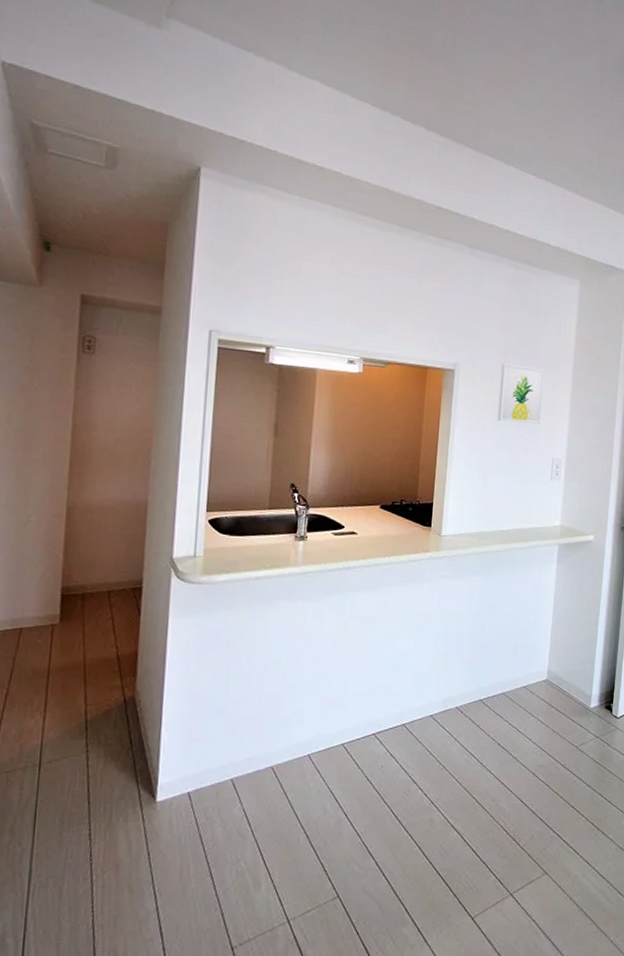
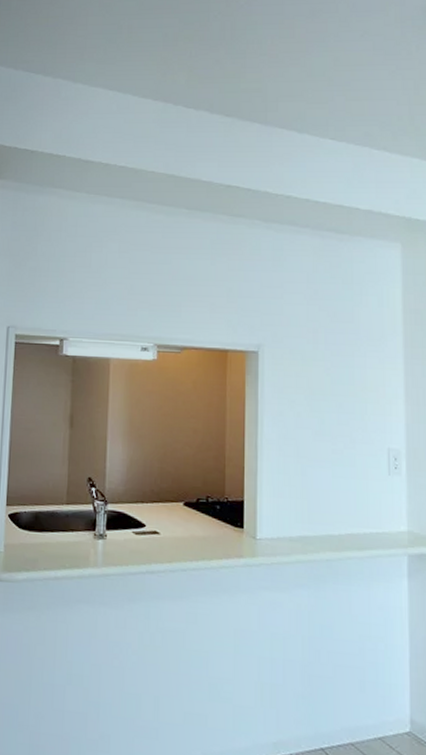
wall art: present [497,363,545,424] -> none [313,340,369,408]

